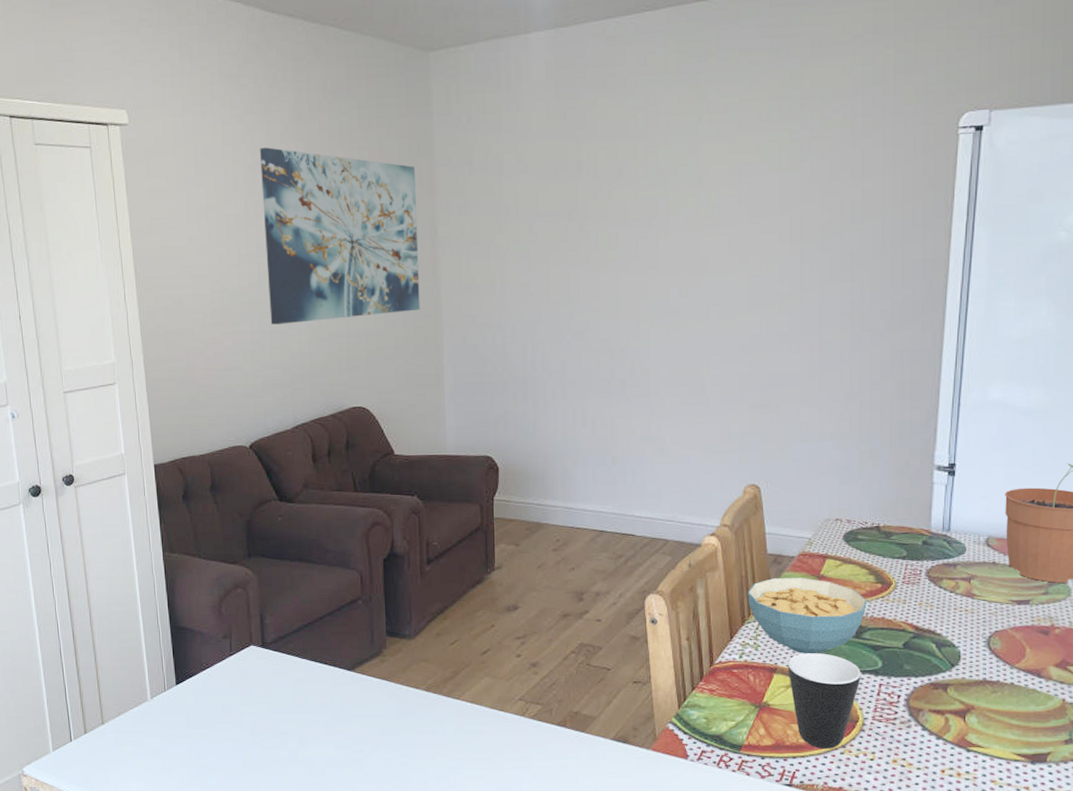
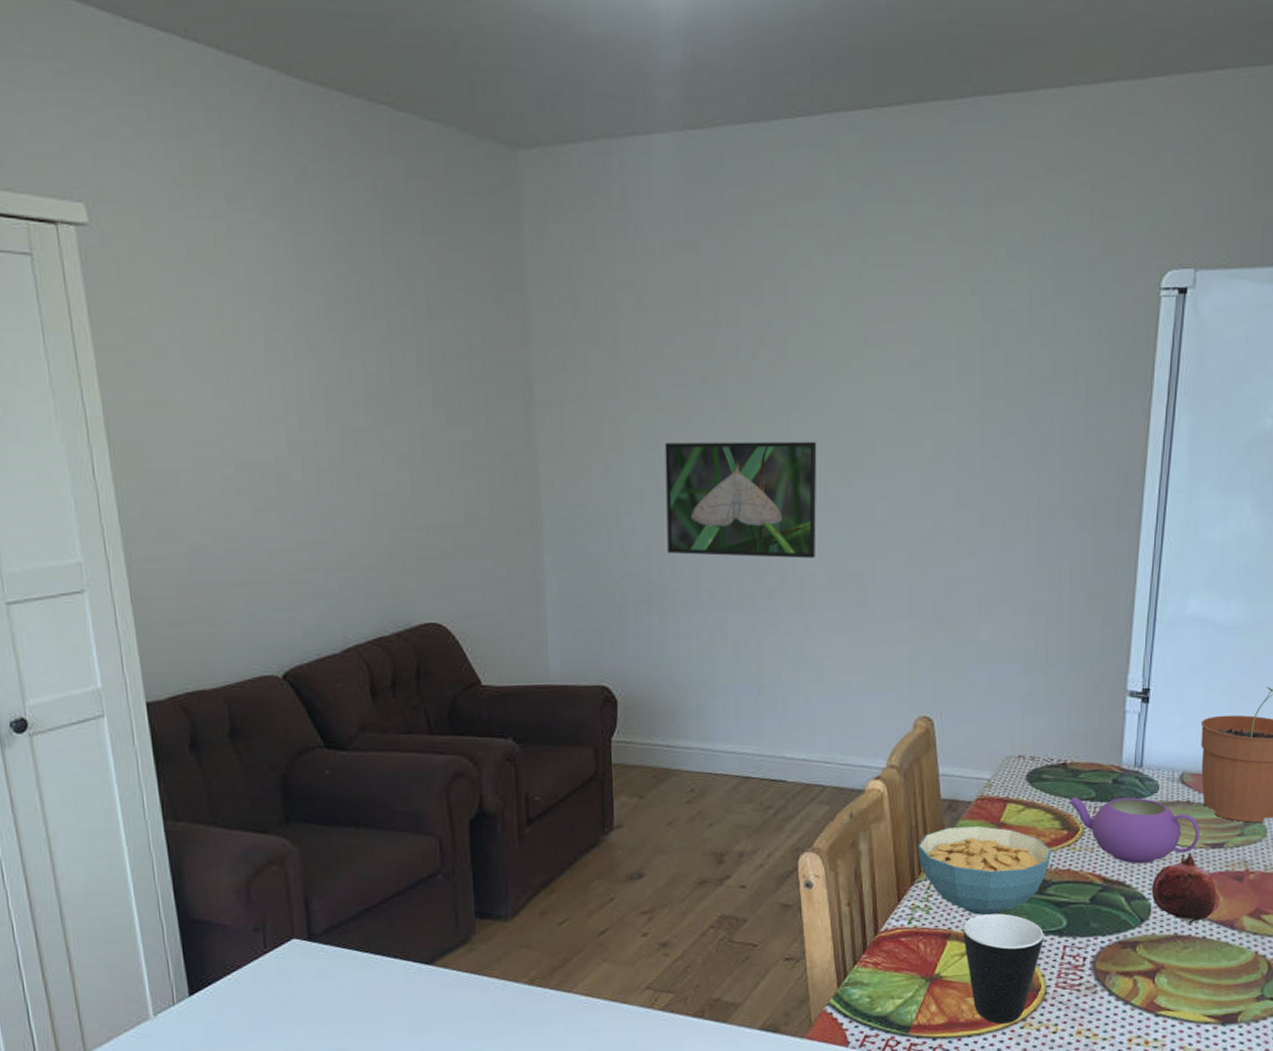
wall art: present [259,147,420,325] -> none [283,268,512,512]
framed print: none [538,262,661,356] -> present [664,441,817,559]
teapot: none [882,555,1006,616] -> present [1069,796,1200,864]
fruit: none [961,607,1023,672] -> present [1151,852,1217,925]

